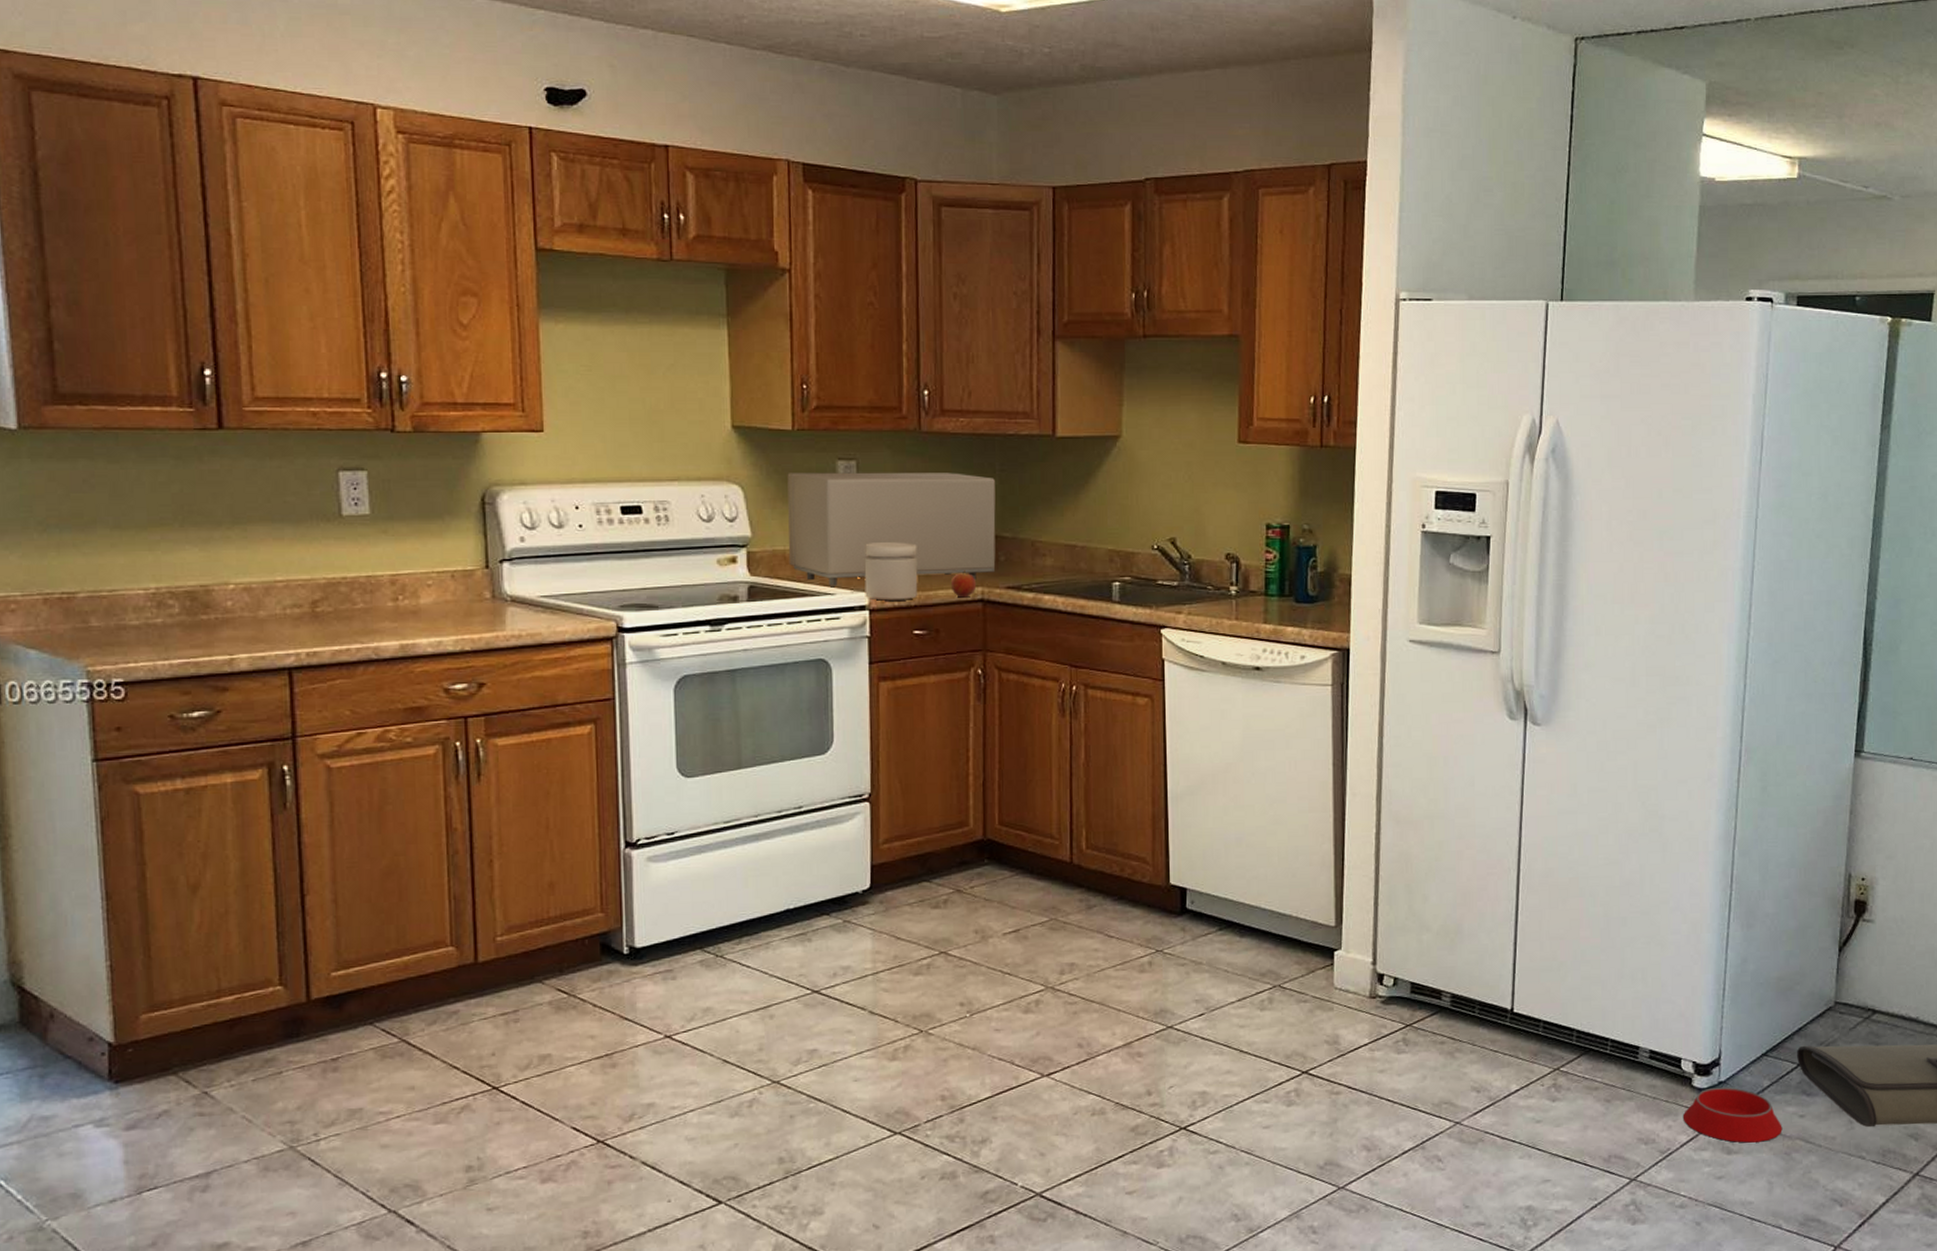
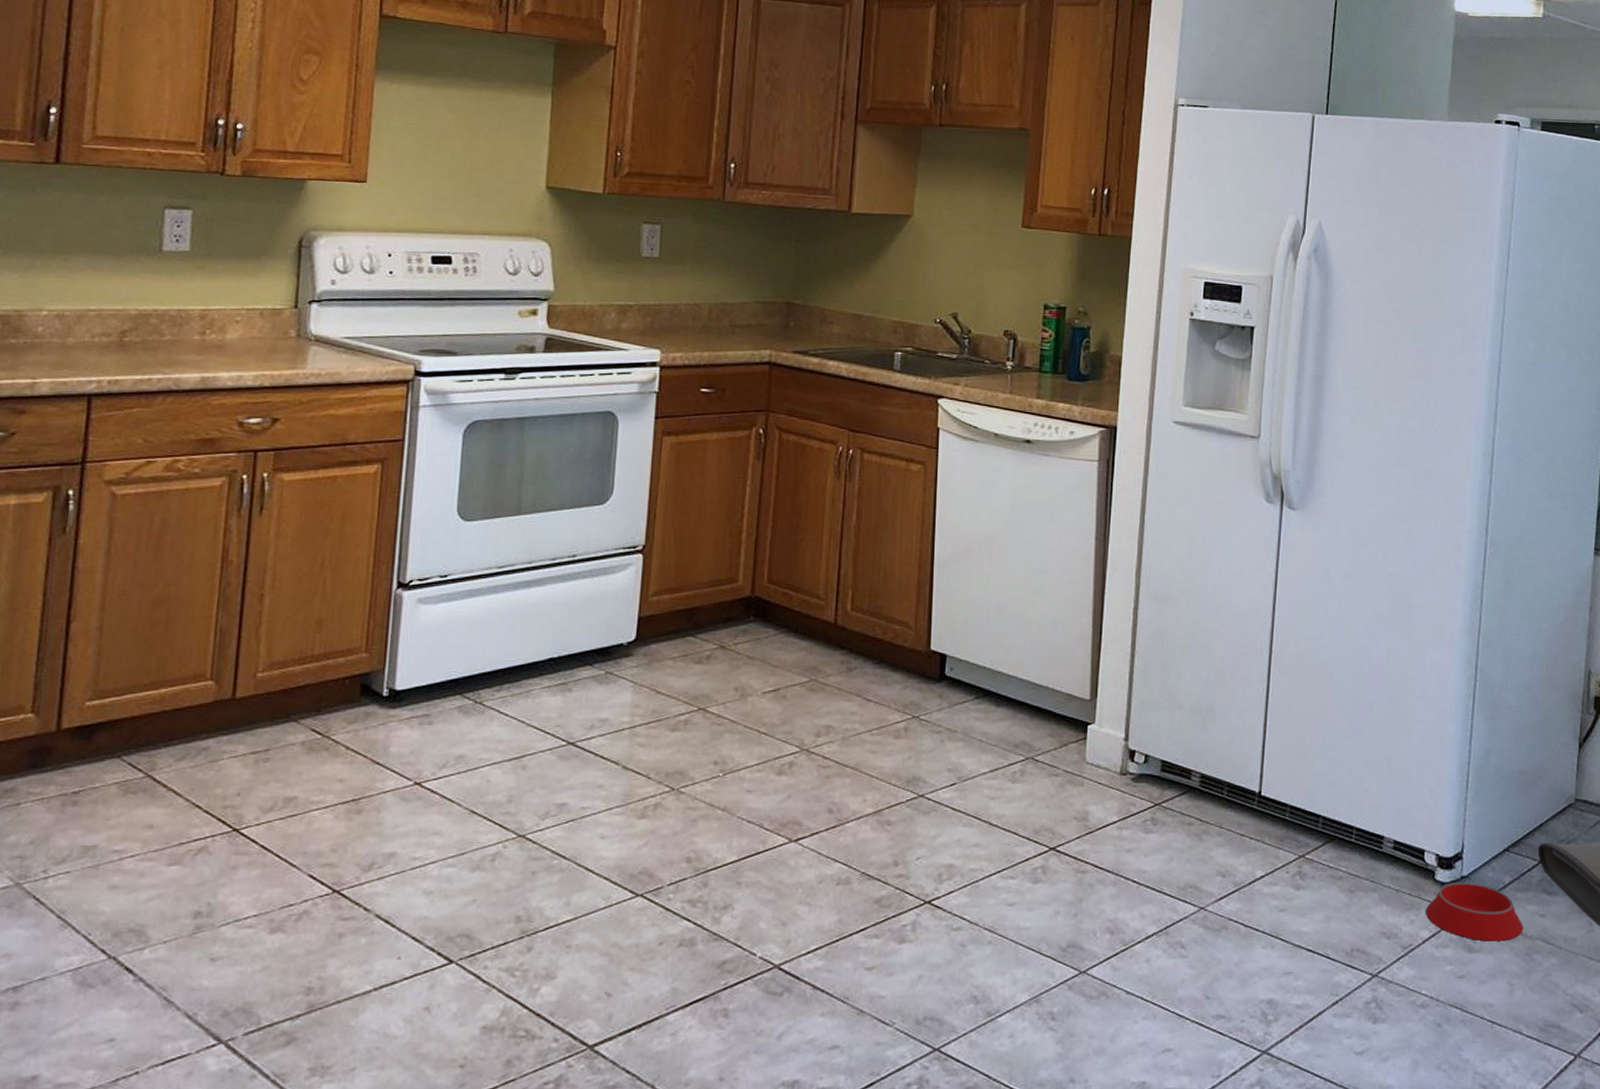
microwave: present [787,472,996,586] -> none [587,233,791,343]
jar: present [864,542,918,601] -> none [657,303,711,359]
fruit: present [950,569,977,598] -> none [740,332,765,360]

